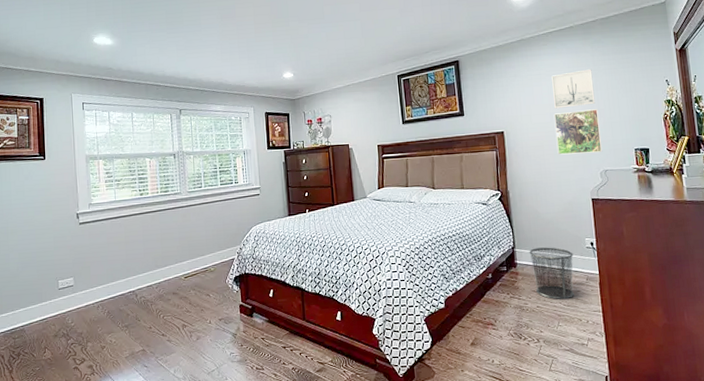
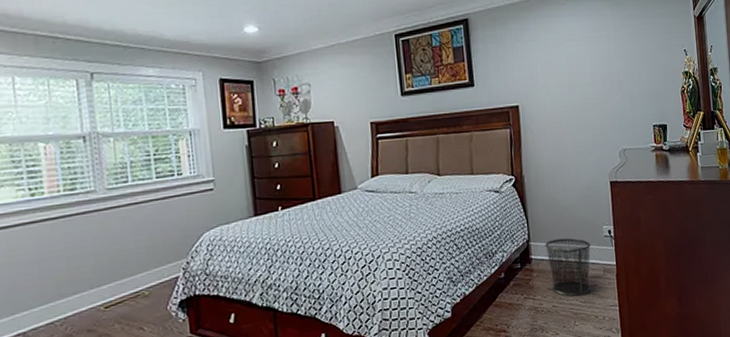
wall art: present [551,69,596,109] -> none [570,34,615,80]
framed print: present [553,109,603,155] -> none [572,80,622,133]

